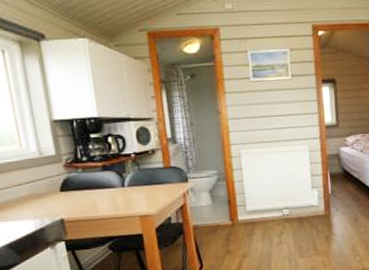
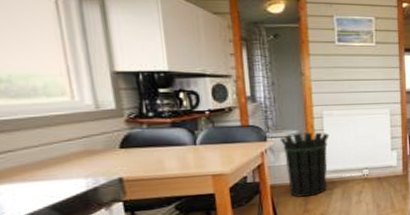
waste bin: none [200,171,248,238] -> present [279,132,330,197]

